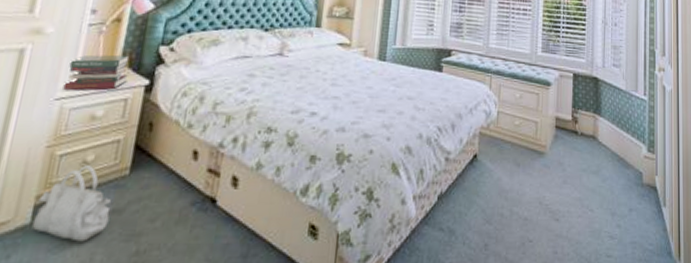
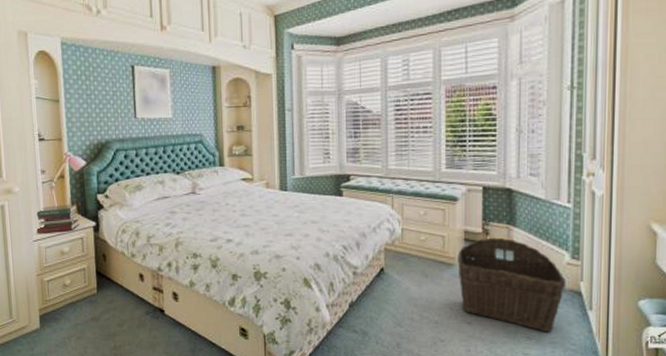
shoulder bag: present [31,165,111,242] -> none [41,287,91,340]
wicker basket: none [548,126,644,231] -> present [457,237,566,332]

